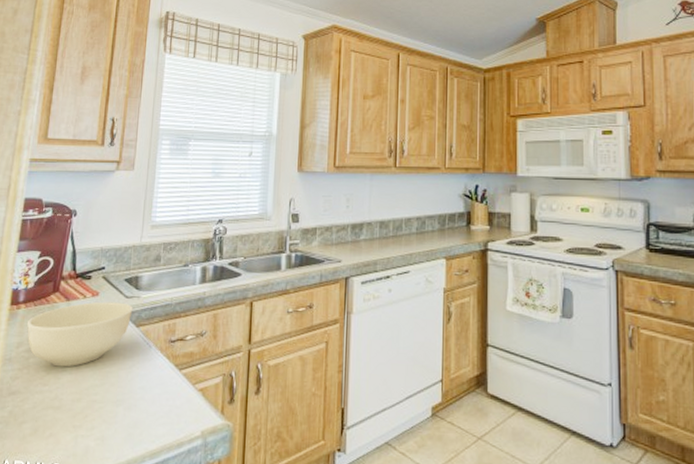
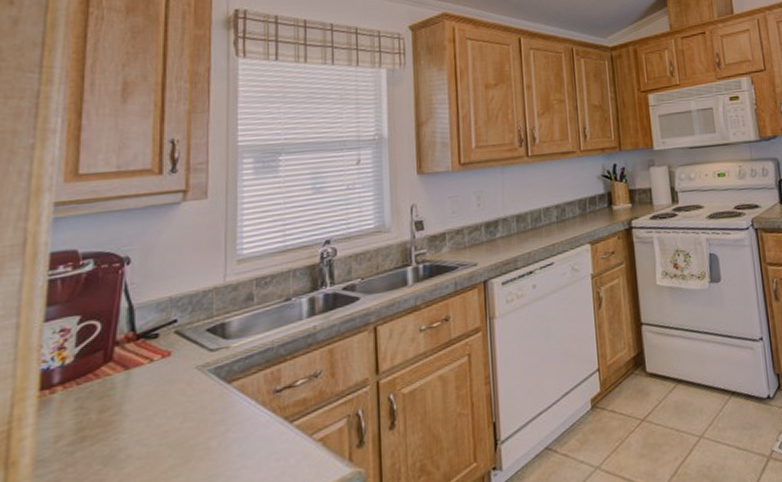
bowl: present [27,301,133,367] -> none [67,357,221,455]

